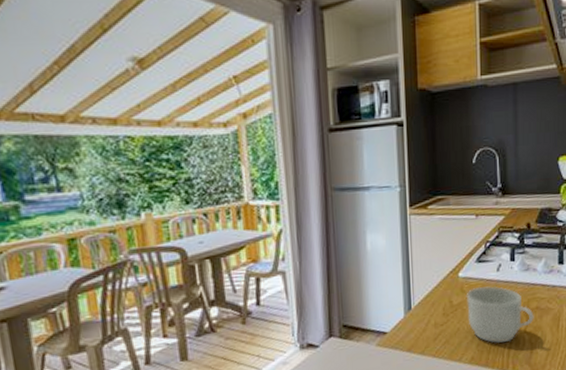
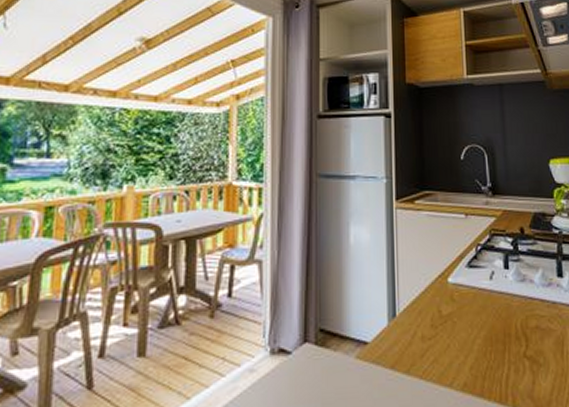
mug: present [466,285,534,343] -> none [456,295,534,367]

